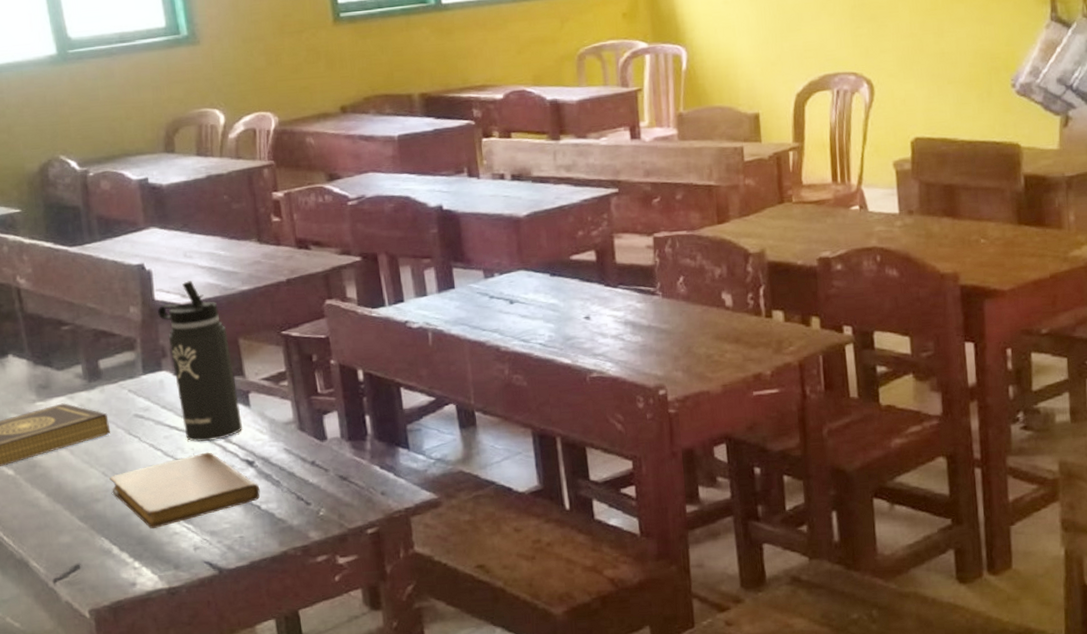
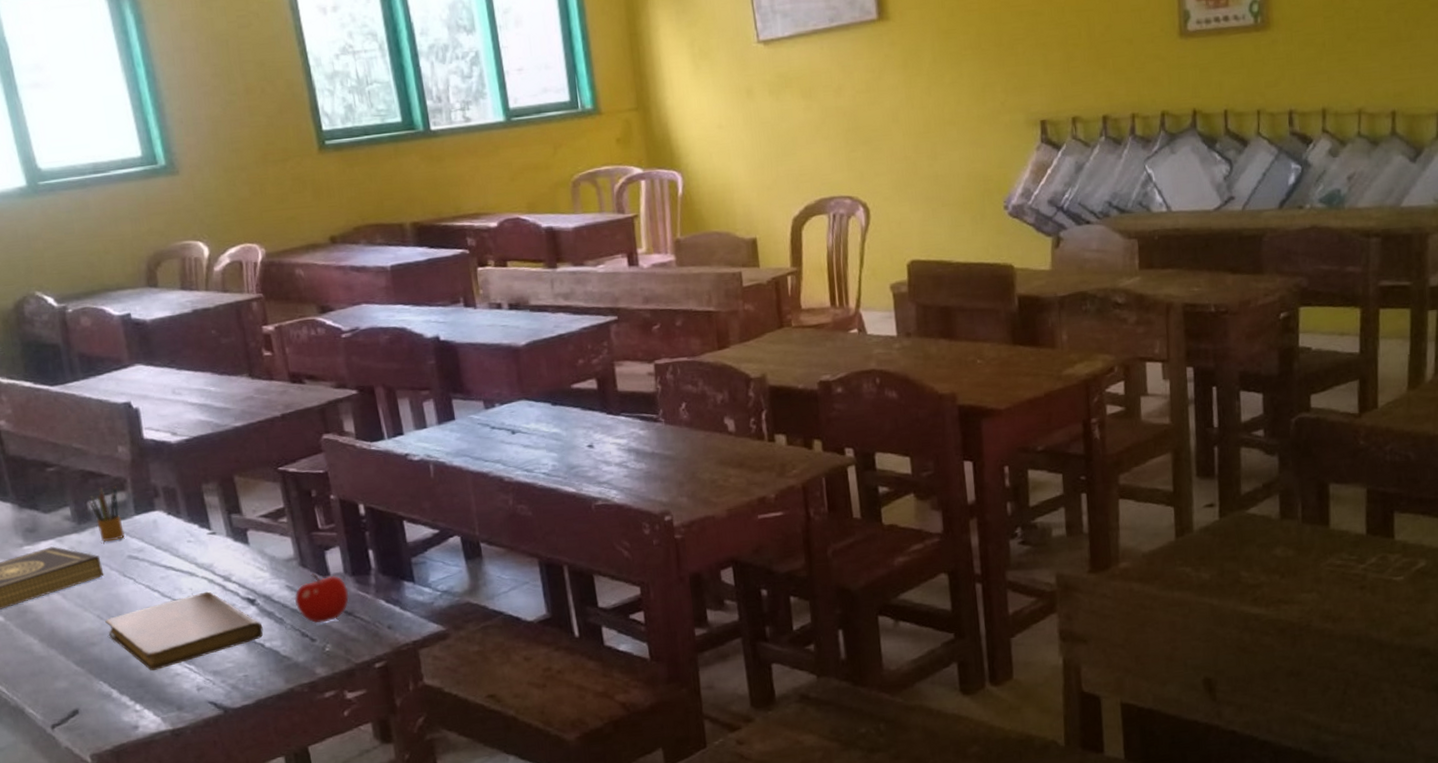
pencil box: none [100,344,133,400] -> present [89,484,125,542]
thermos bottle: present [158,281,242,442] -> none [147,418,242,582]
apple: none [291,437,345,487] -> present [294,573,350,624]

